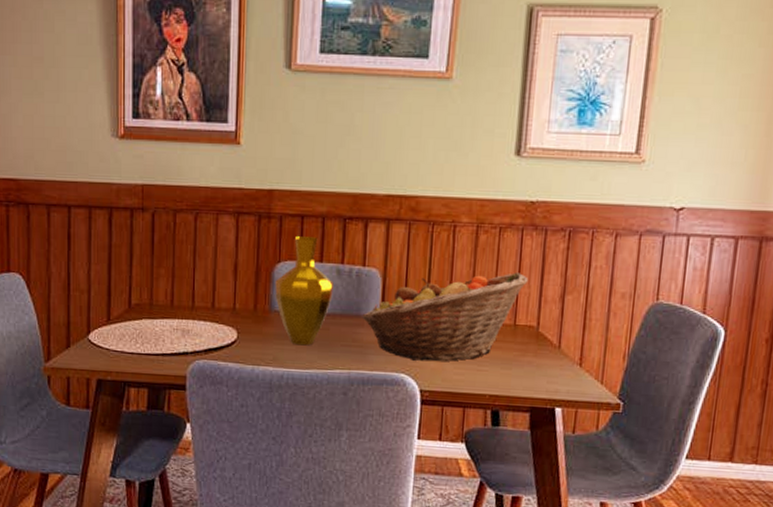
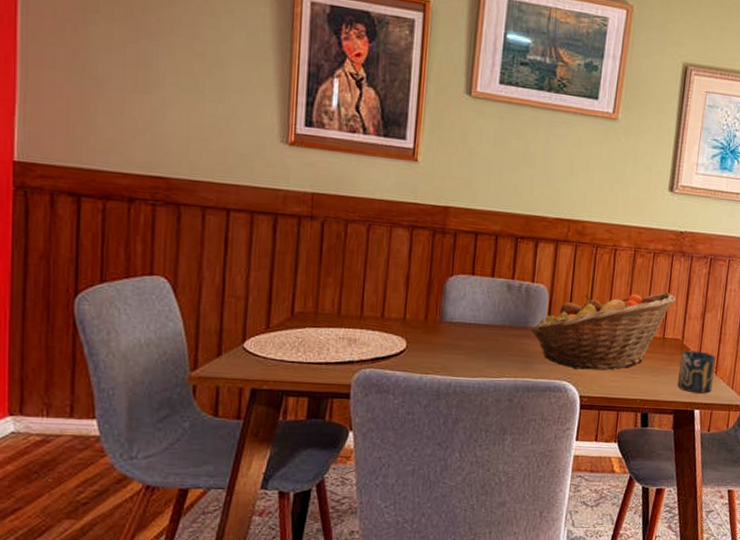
vase: present [275,236,333,346] -> none [446,252,504,355]
cup: none [533,339,580,389] -> present [677,350,716,394]

